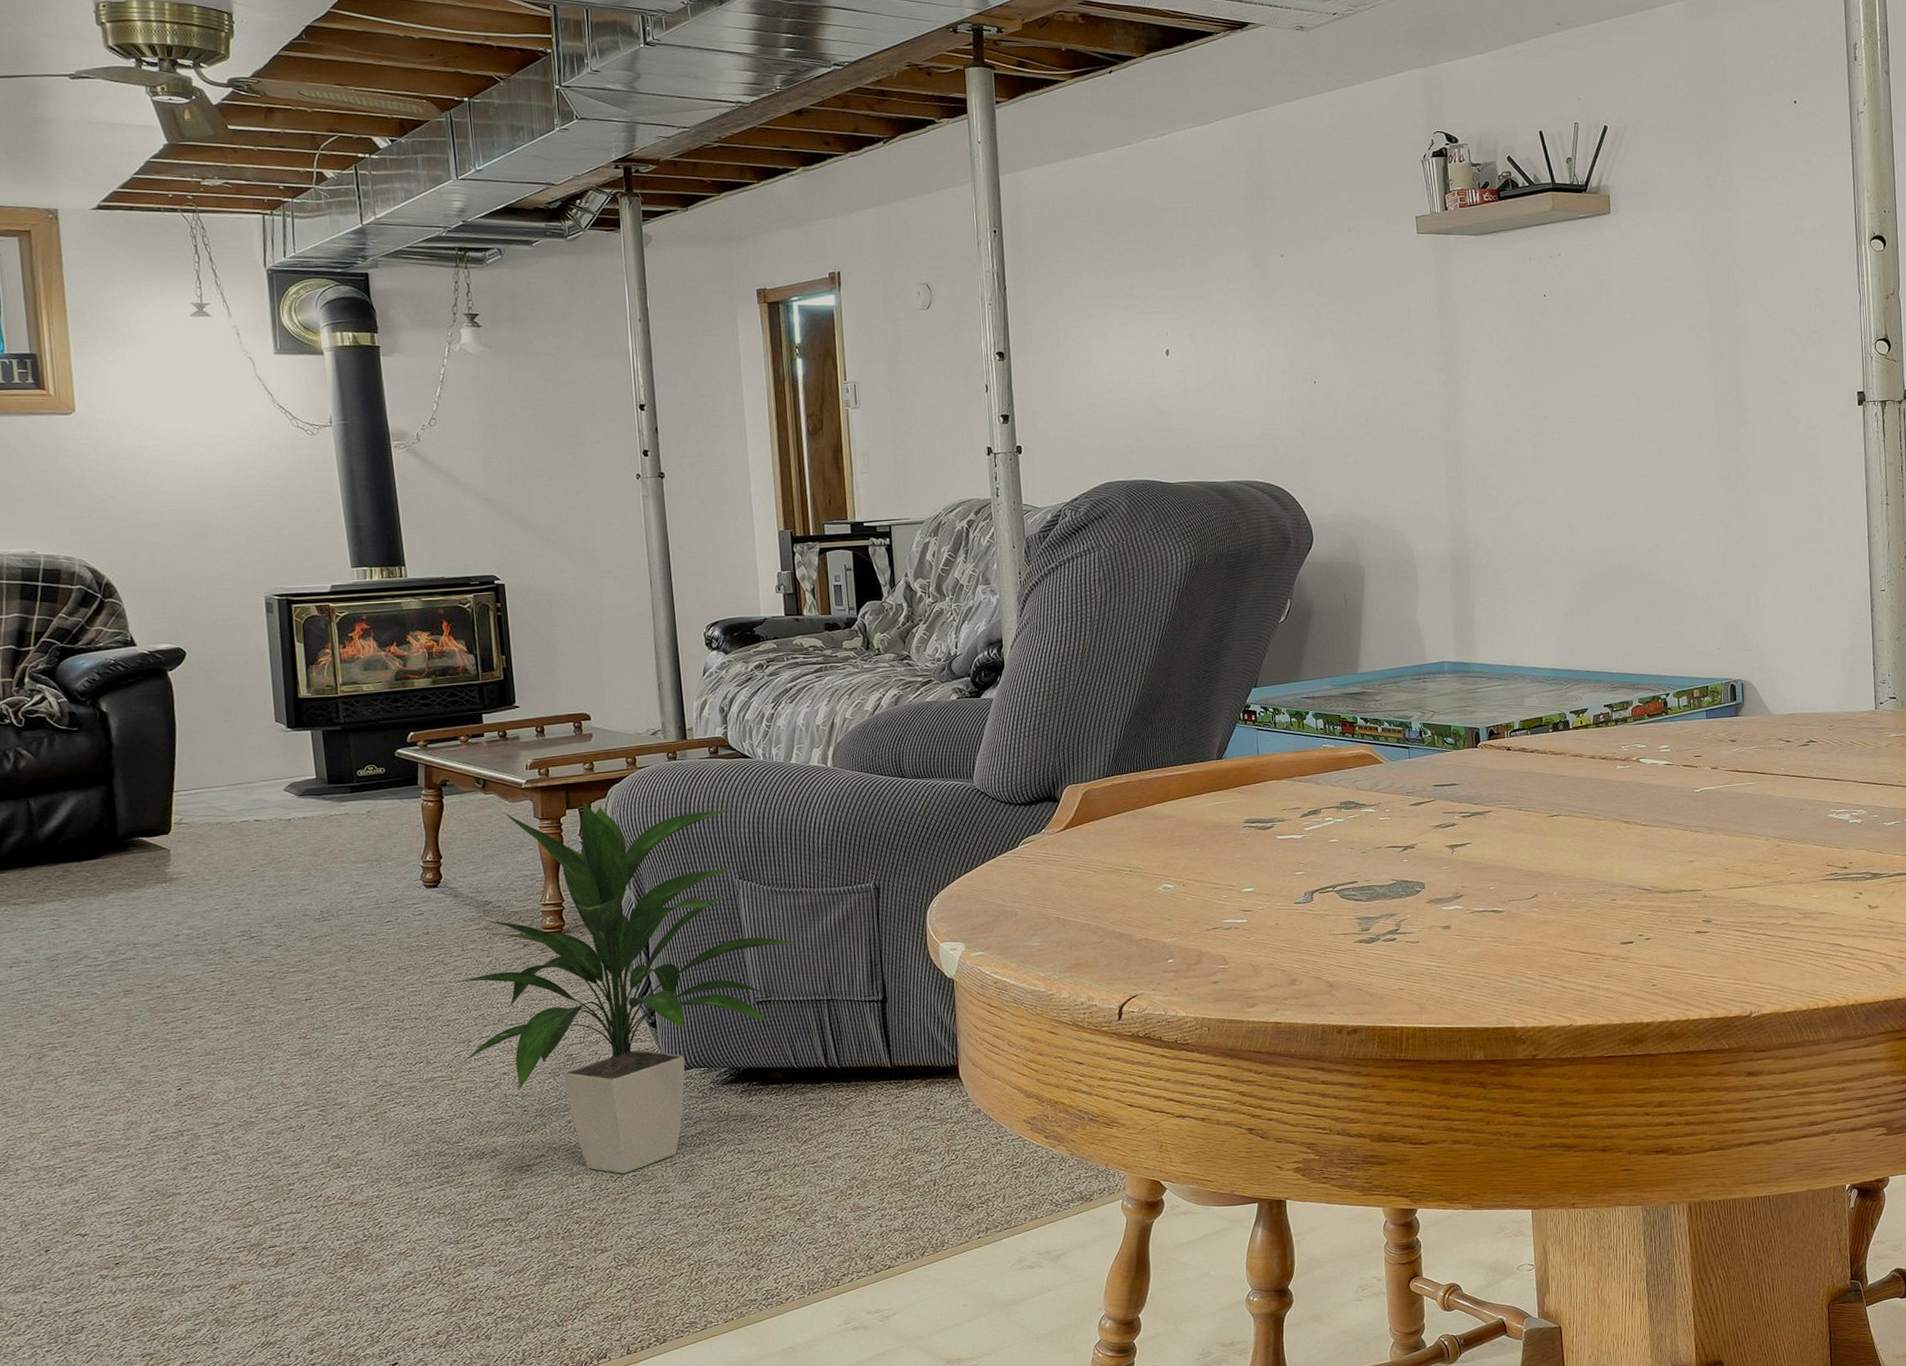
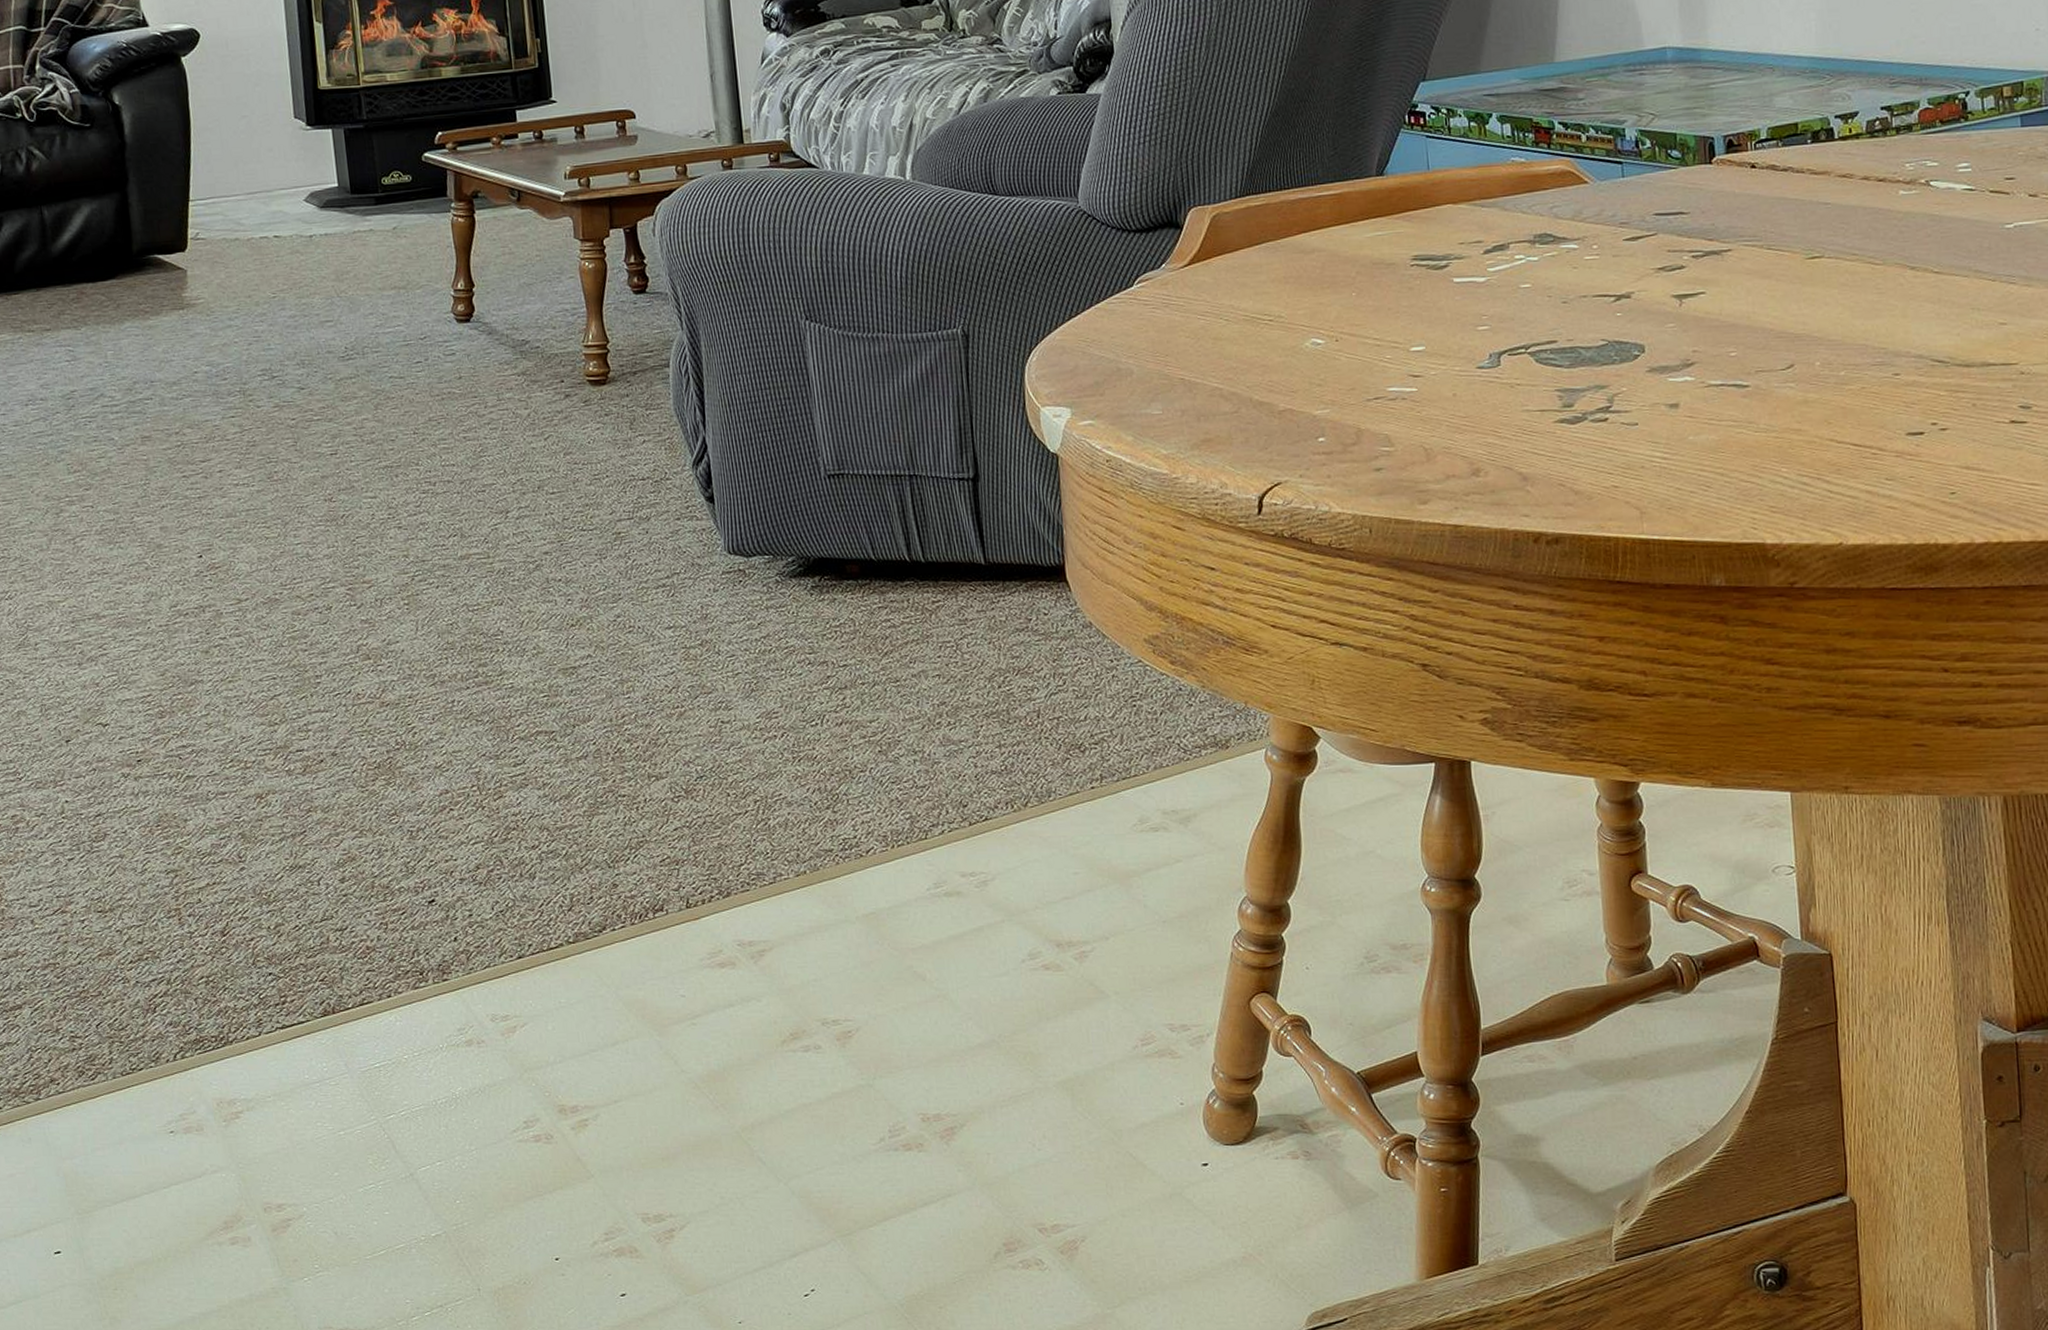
indoor plant: present [451,802,802,1174] -> none [486,219,879,683]

